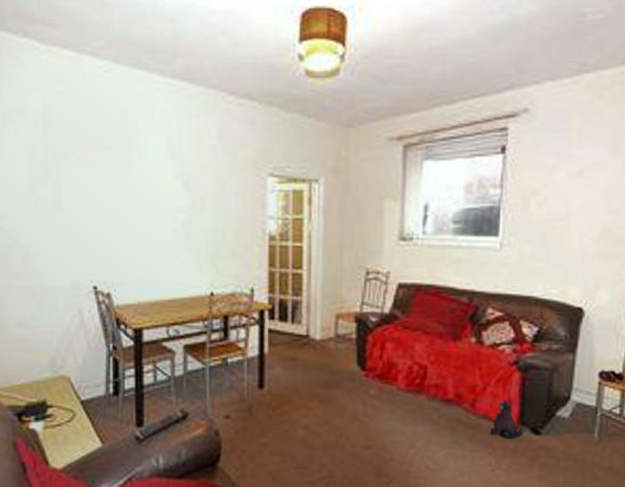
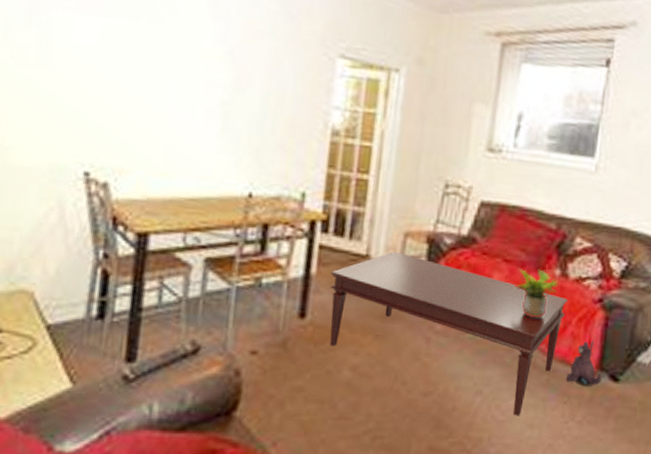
coffee table: none [279,330,485,466] -> present [329,251,568,416]
potted plant: none [436,338,476,380] -> present [515,269,559,317]

